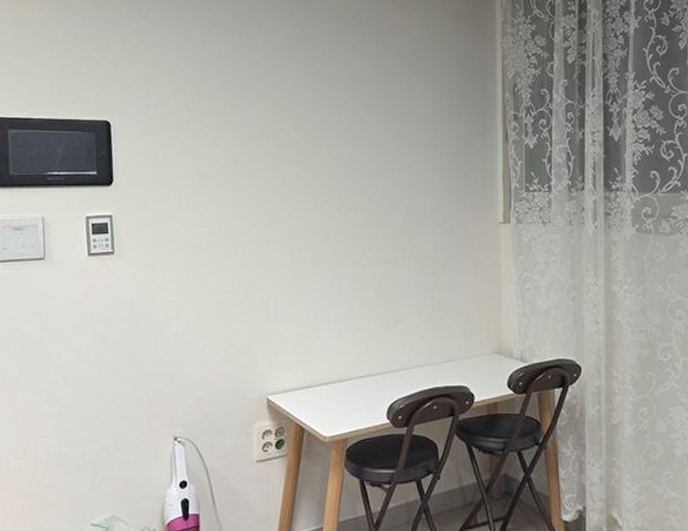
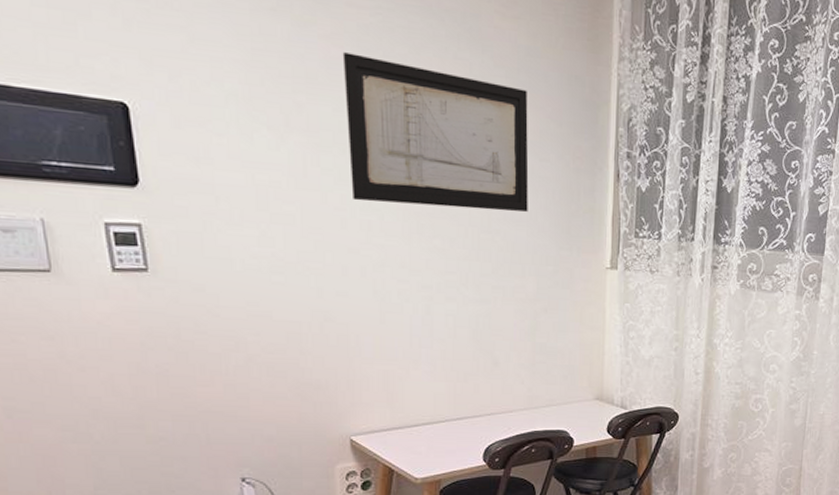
wall art: none [270,61,425,181] -> present [342,52,529,212]

